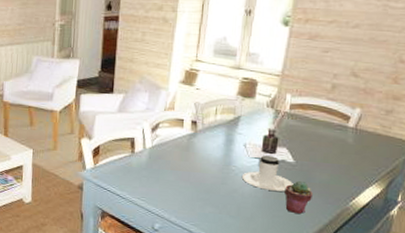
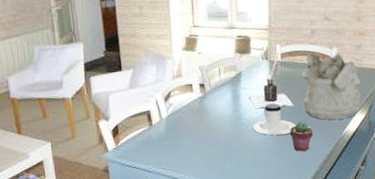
mineral sample: none [307,109,384,189] -> present [302,52,361,120]

